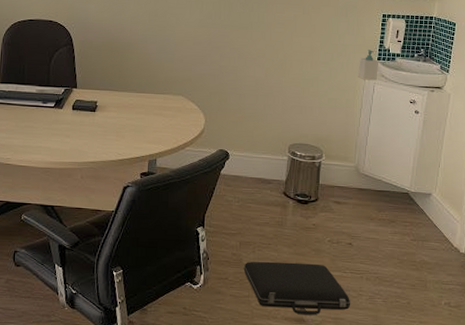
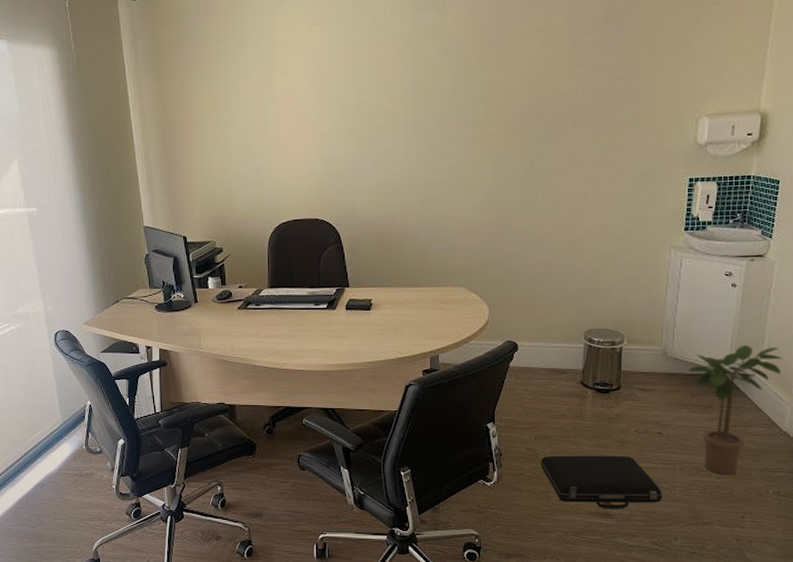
soap bottle: present [358,50,379,81] -> none [661,220,687,254]
potted plant: none [377,167,456,286] -> present [688,345,783,475]

